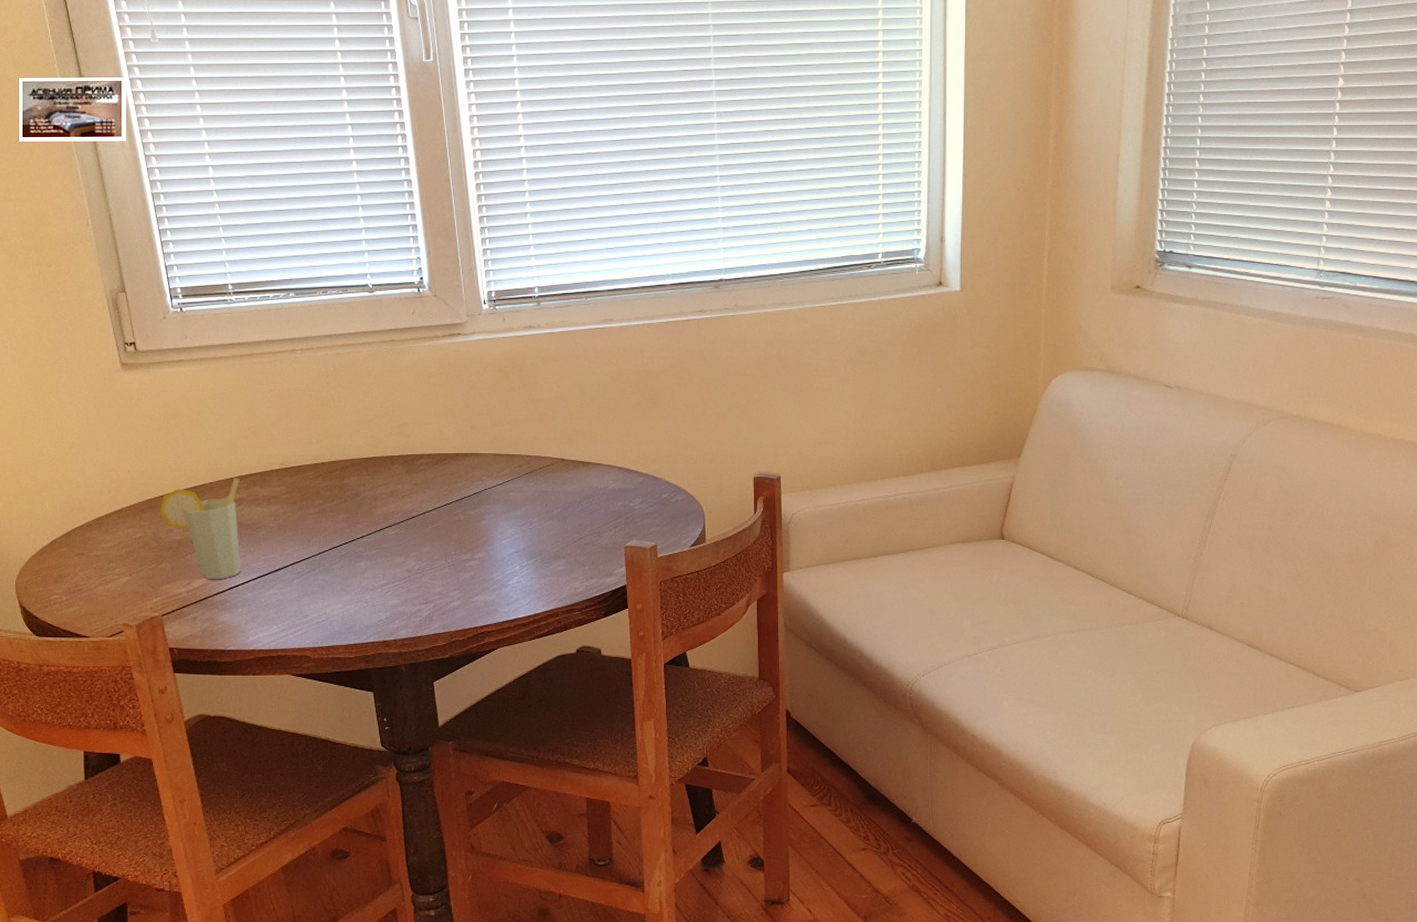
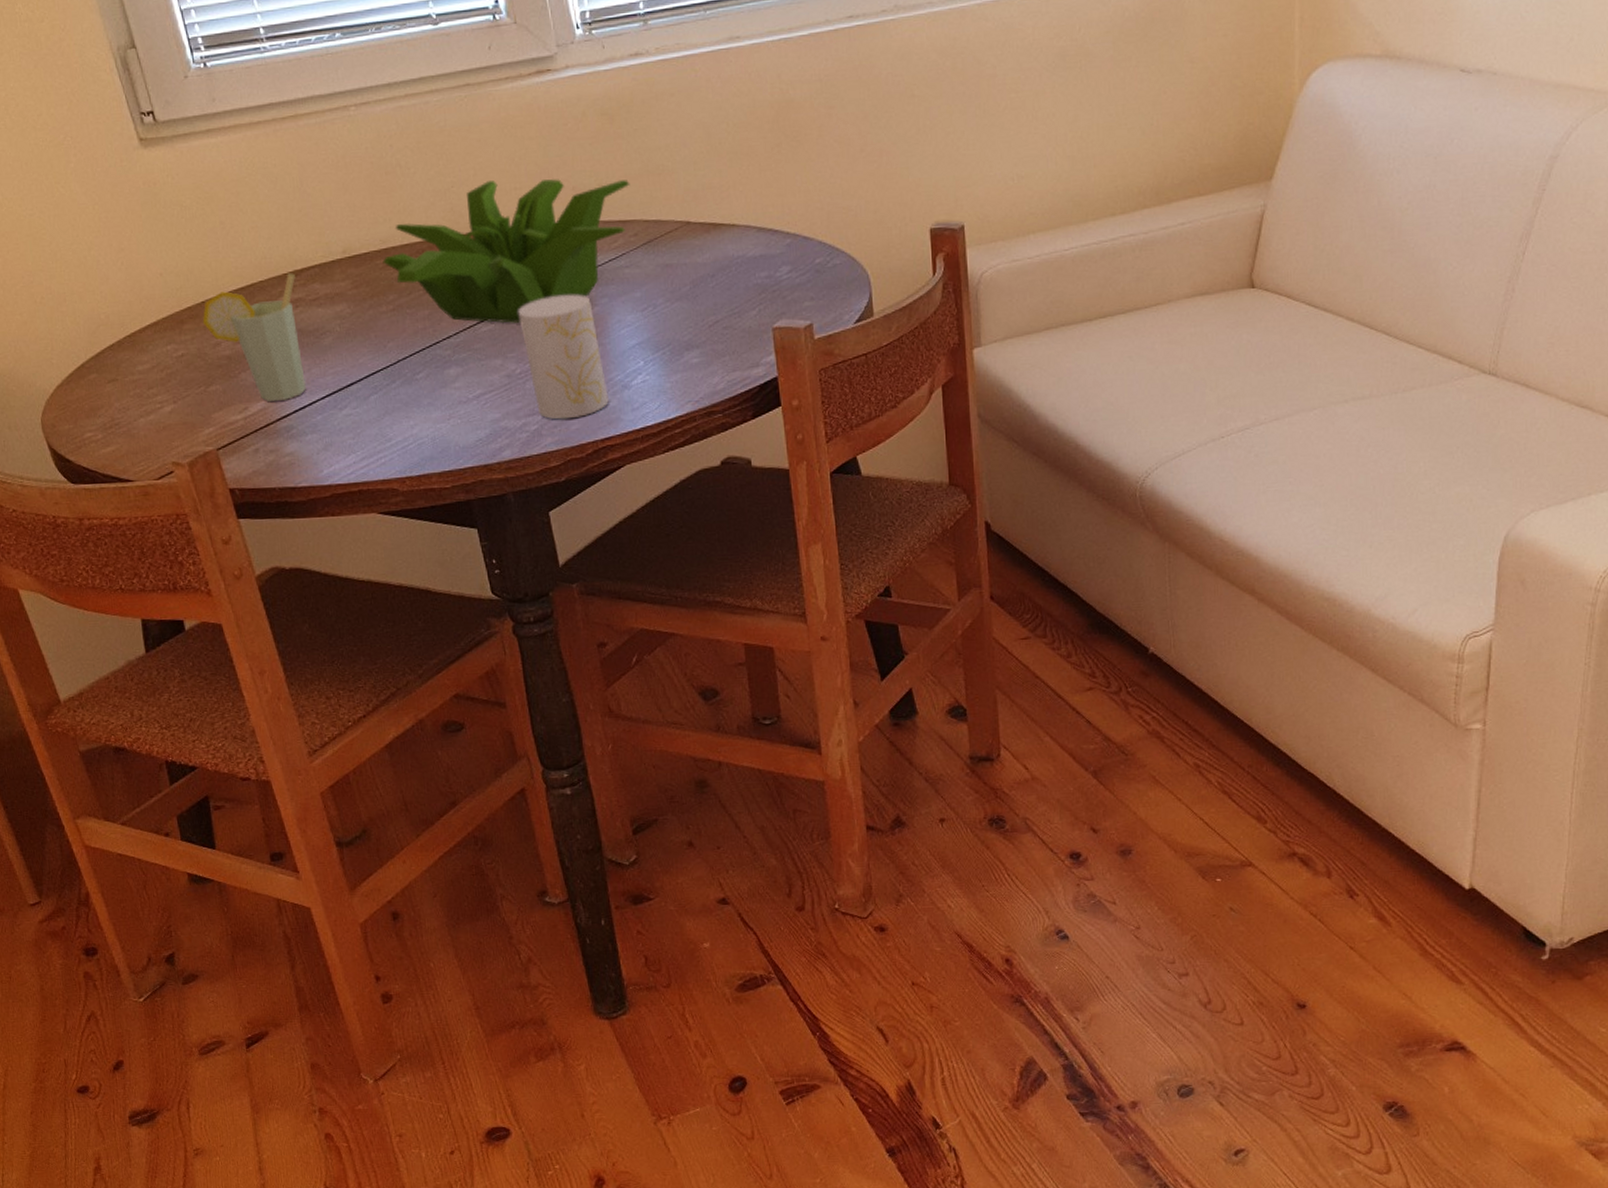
plant: none [313,416,518,529] -> present [382,179,630,323]
cup: none [420,509,489,608] -> present [518,294,609,420]

